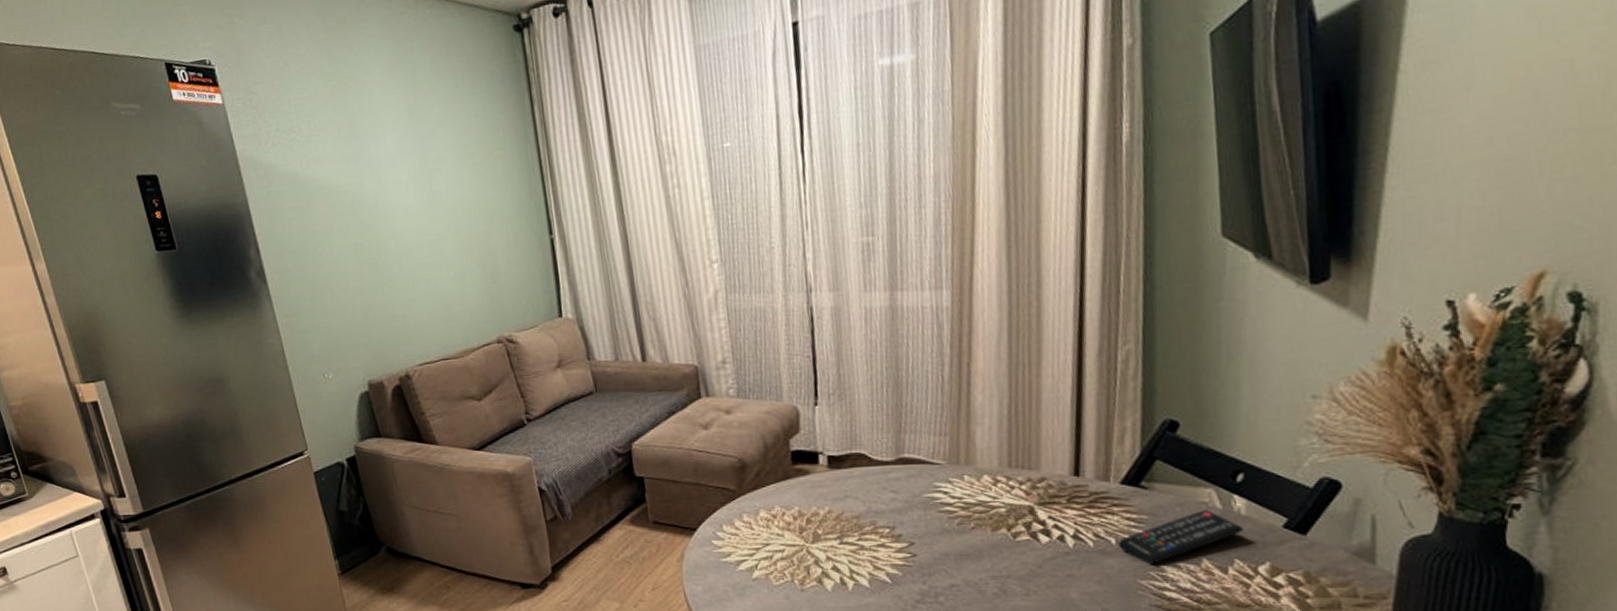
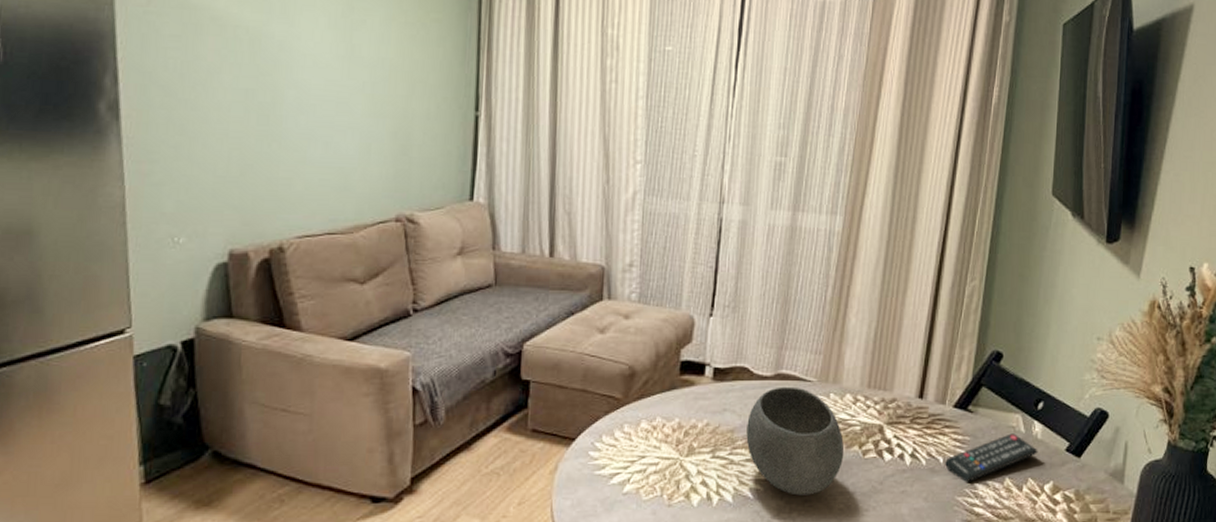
bowl: none [872,470,991,580] -> present [746,386,845,496]

